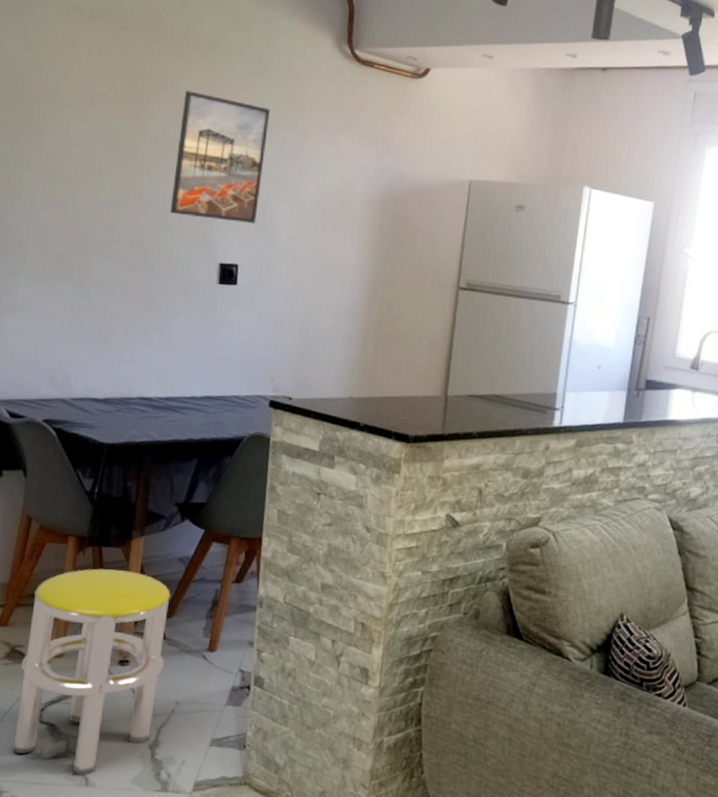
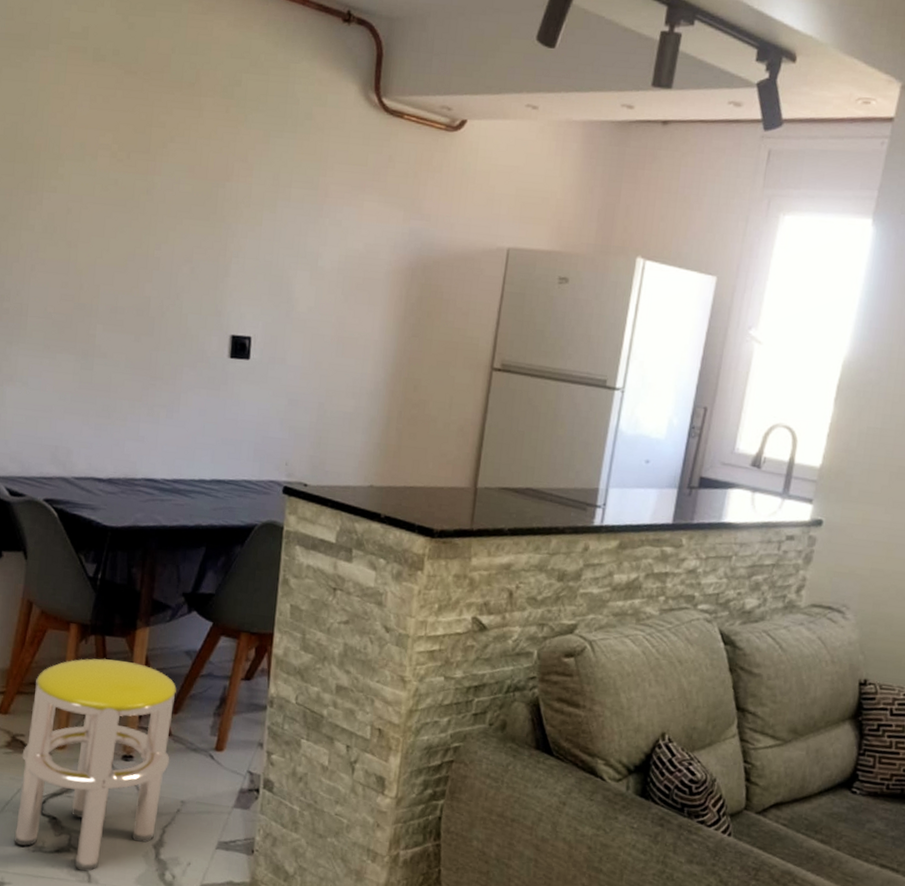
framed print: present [170,91,270,223] -> none [178,143,288,292]

